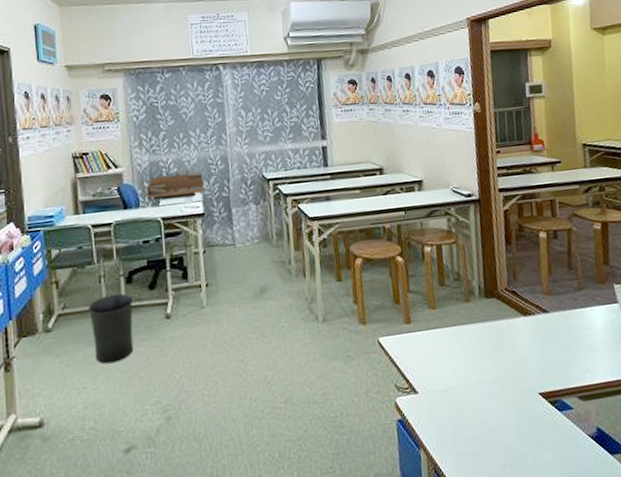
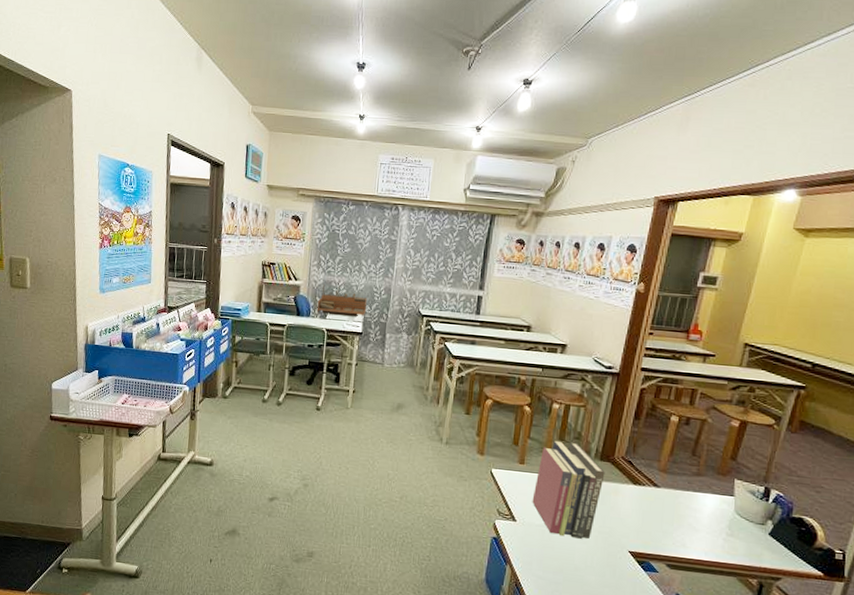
waste bin: present [89,293,134,364] -> none [257,381,293,434]
books: none [425,285,498,397] -> present [532,440,605,539]

